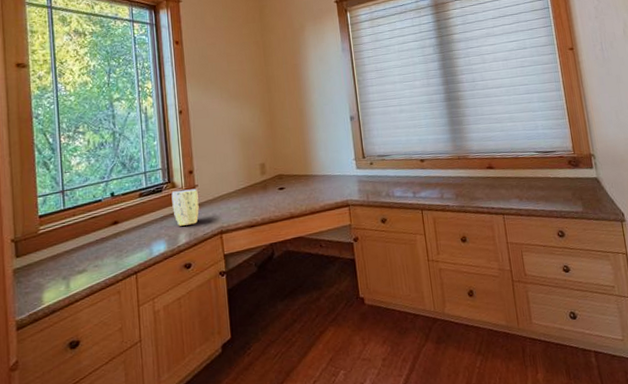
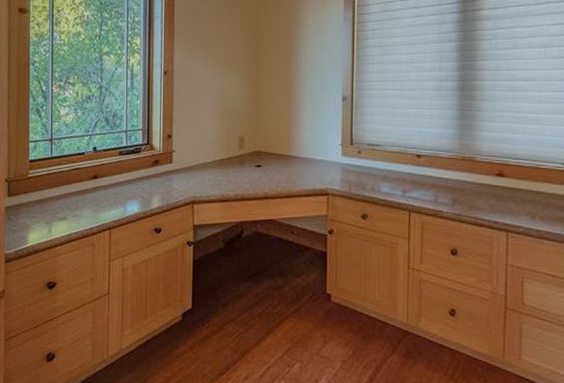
plant pot: present [171,188,199,226] -> none [149,153,174,190]

